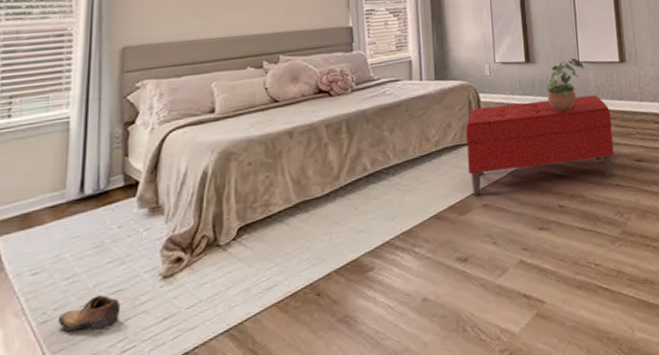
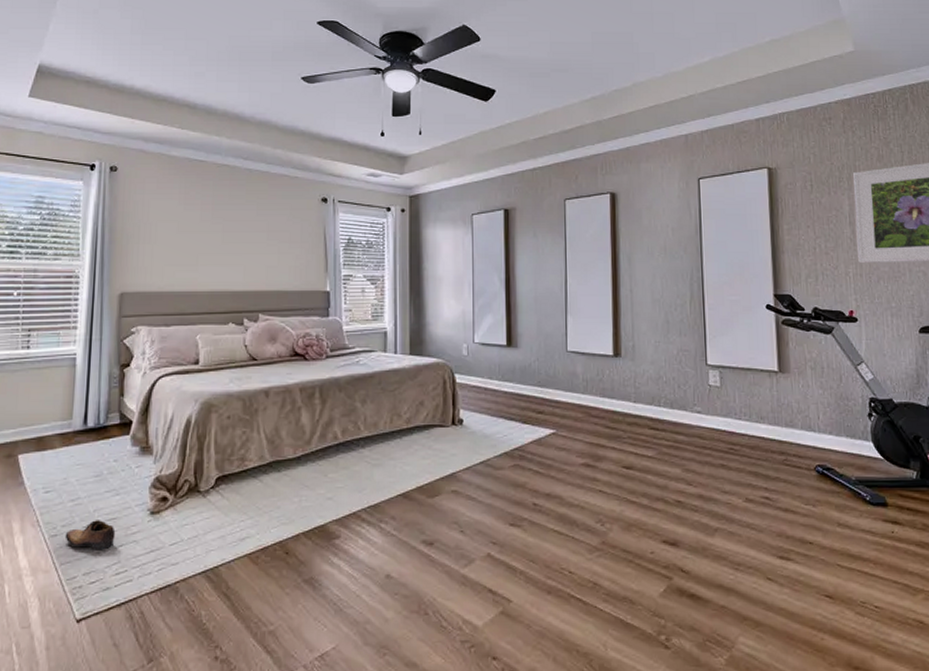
bench: present [465,94,614,196] -> none [438,388,600,482]
potted plant: present [547,57,584,113] -> none [528,346,572,404]

